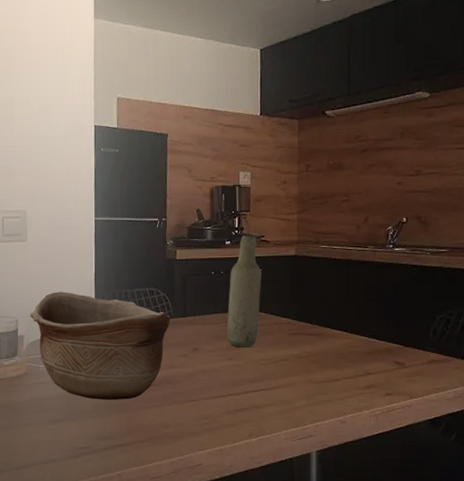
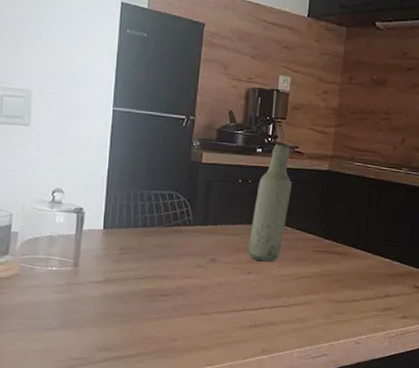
ceramic bowl: present [30,292,171,400] -> none [27,186,189,309]

